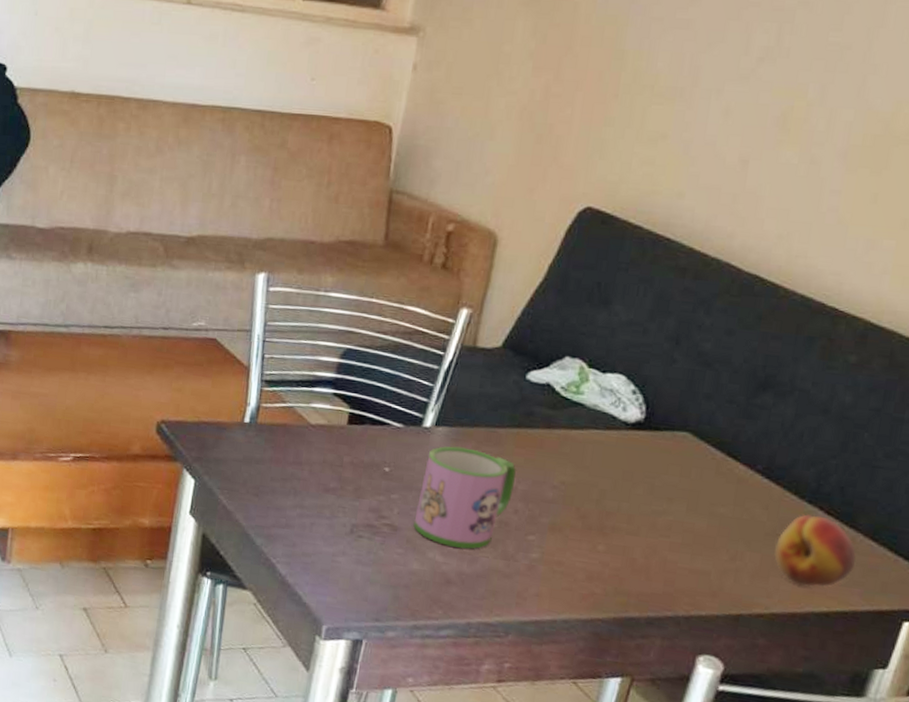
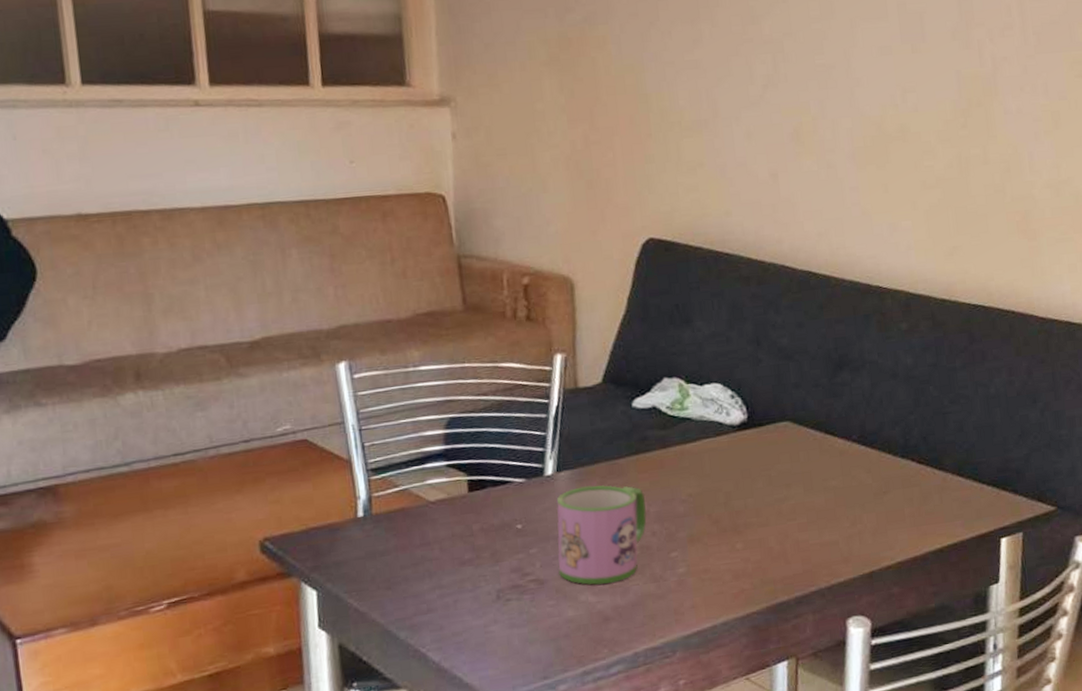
fruit: present [774,514,856,587] -> none [885,466,952,531]

